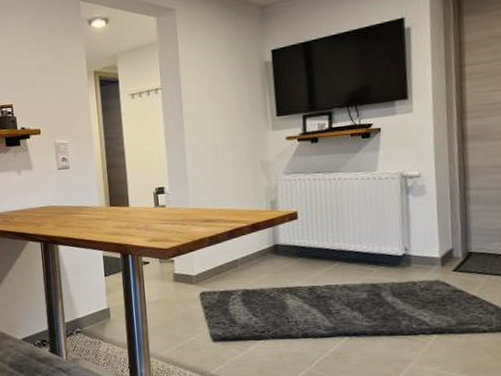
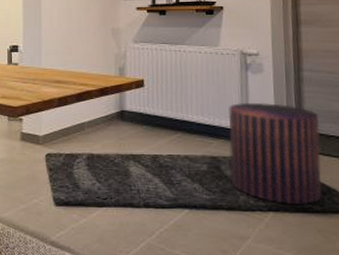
stool: none [388,225,490,327] -> present [228,102,323,206]

